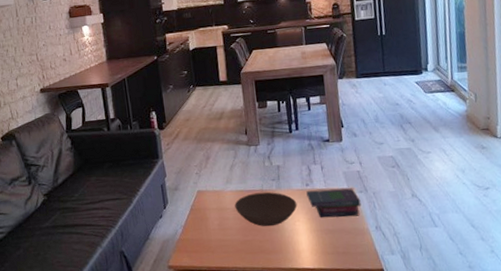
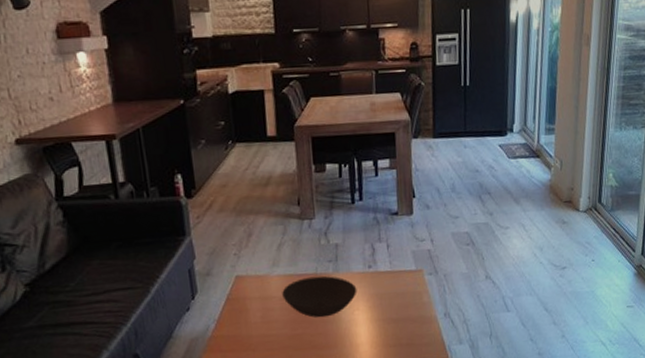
books: present [306,188,362,218] -> none [368,269,430,305]

